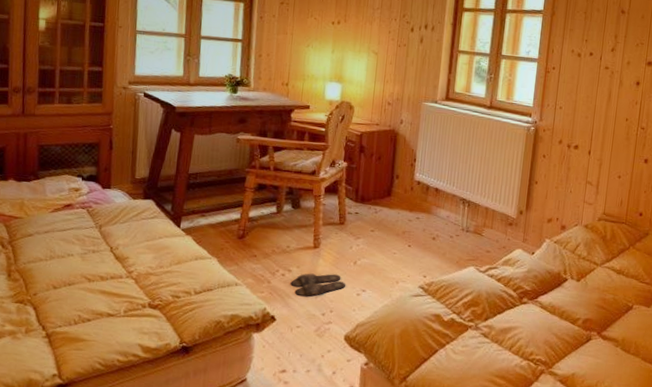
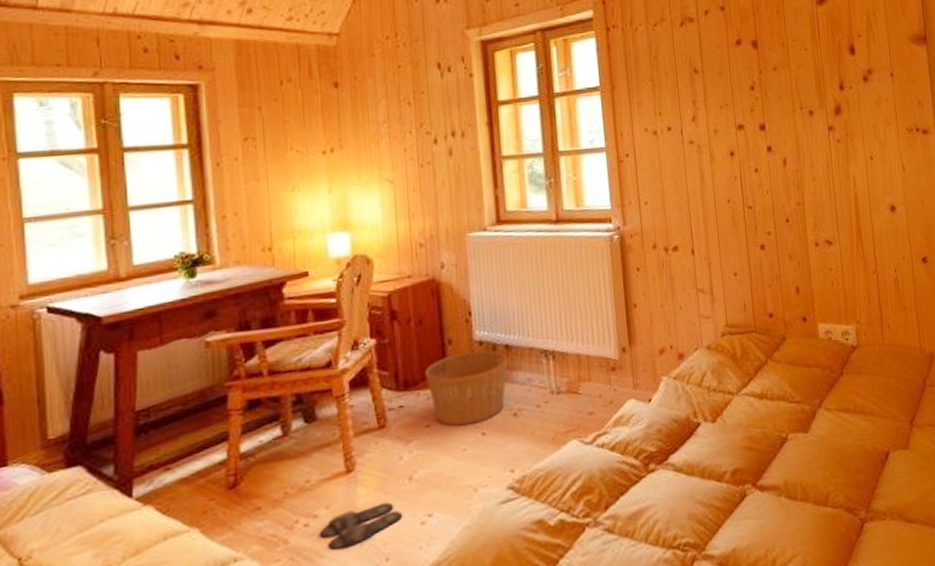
basket: none [376,186,436,238] -> present [425,350,508,427]

